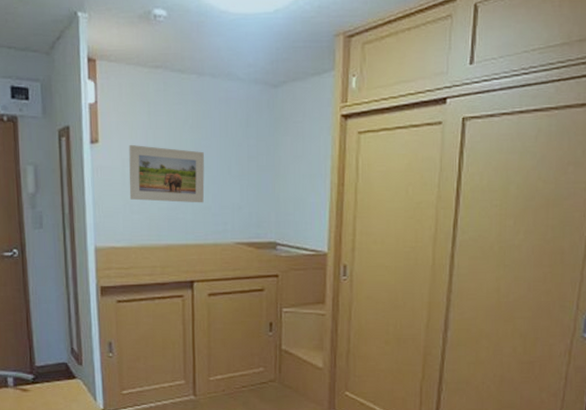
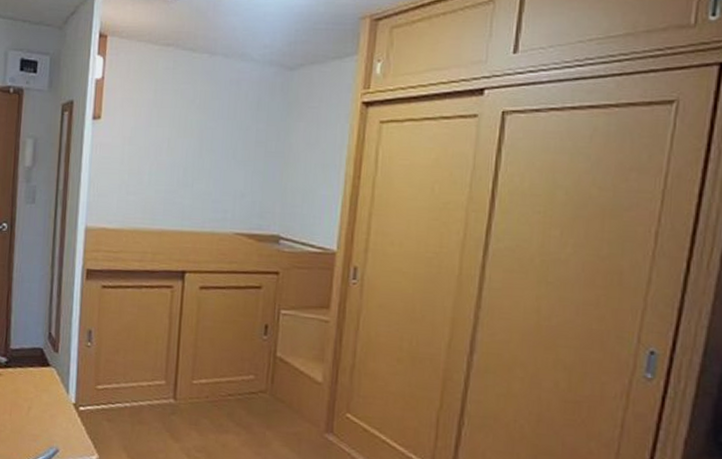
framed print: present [129,144,205,203] -> none [126,122,209,188]

